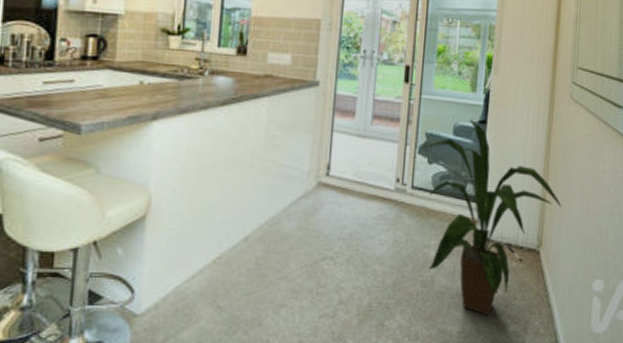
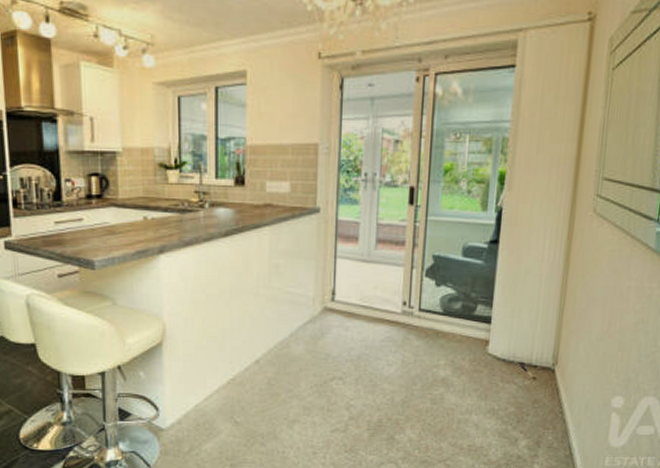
house plant: present [423,118,562,316] -> none [430,239,580,431]

